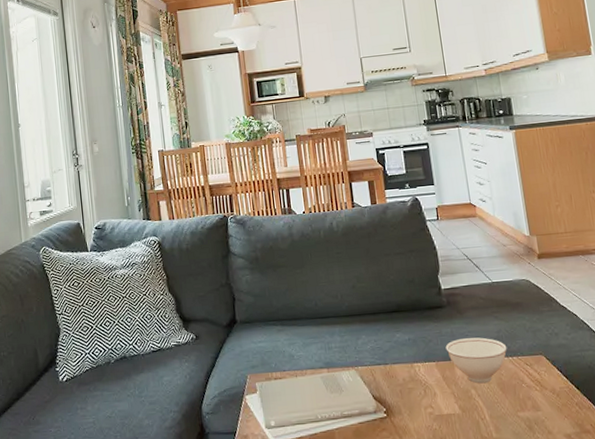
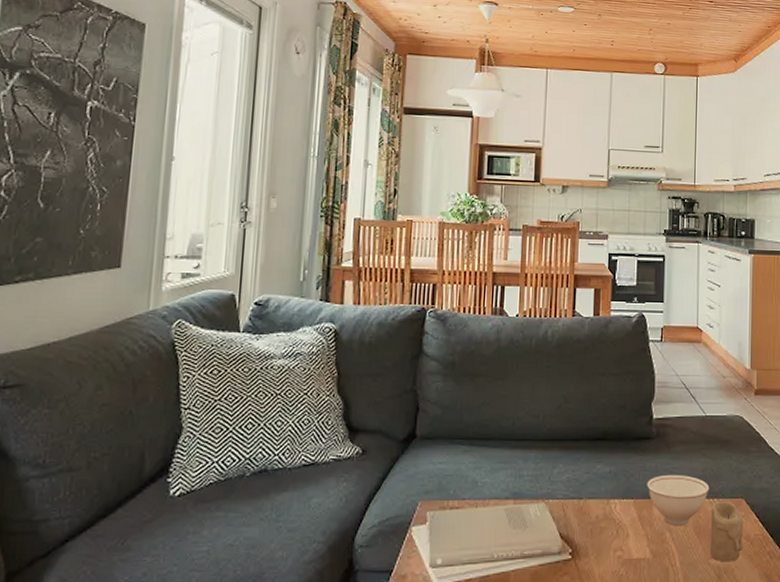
candle: none [511,358,551,414] -> present [709,500,744,562]

